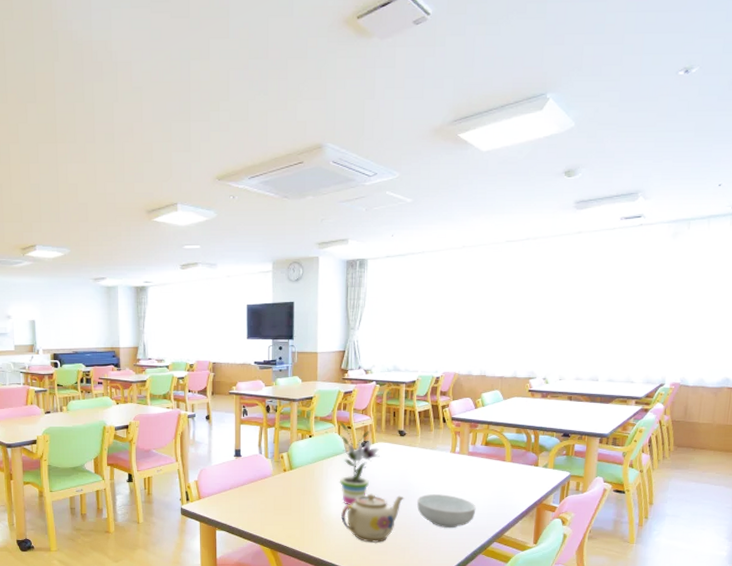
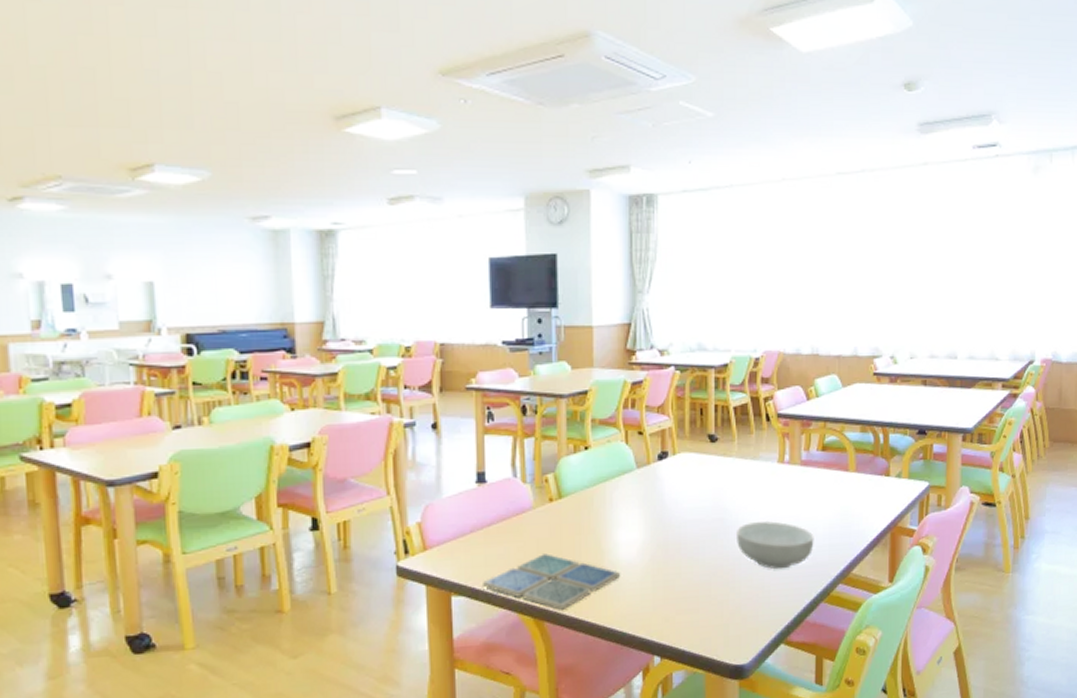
drink coaster: none [237,506,331,545] -> present [483,553,620,610]
potted plant: present [339,422,380,505] -> none [628,425,684,546]
teapot: present [341,493,404,543] -> none [633,526,719,598]

